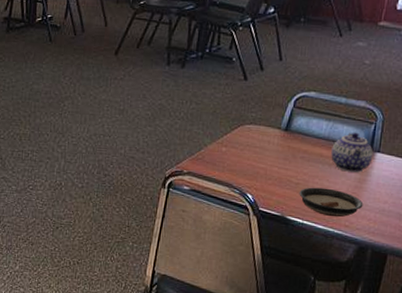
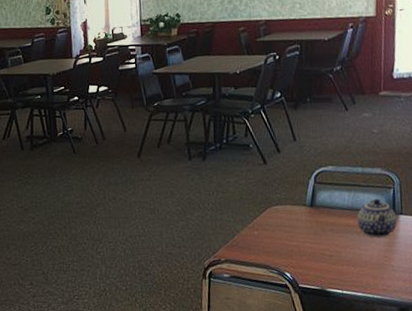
saucer: present [299,187,364,218] -> none [334,255,397,283]

